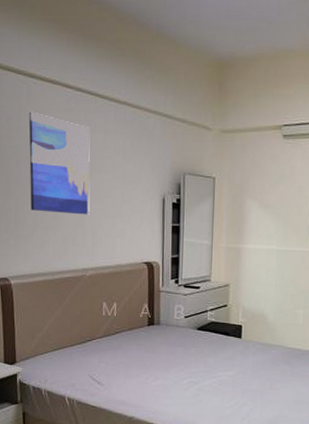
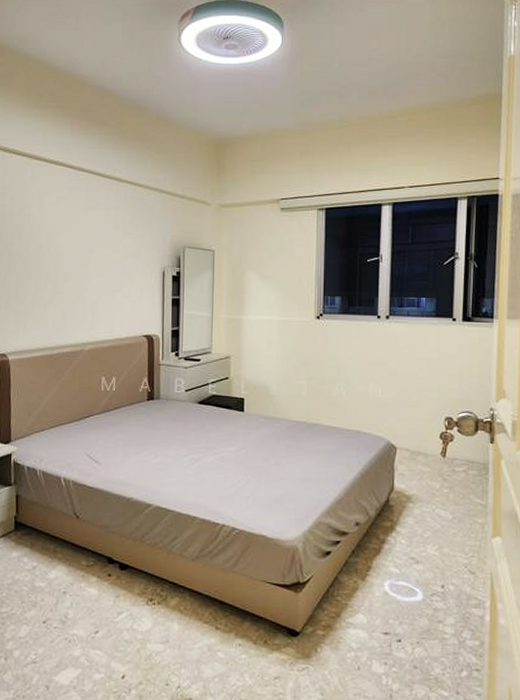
wall art: present [28,111,90,215] -> none [31,191,92,289]

